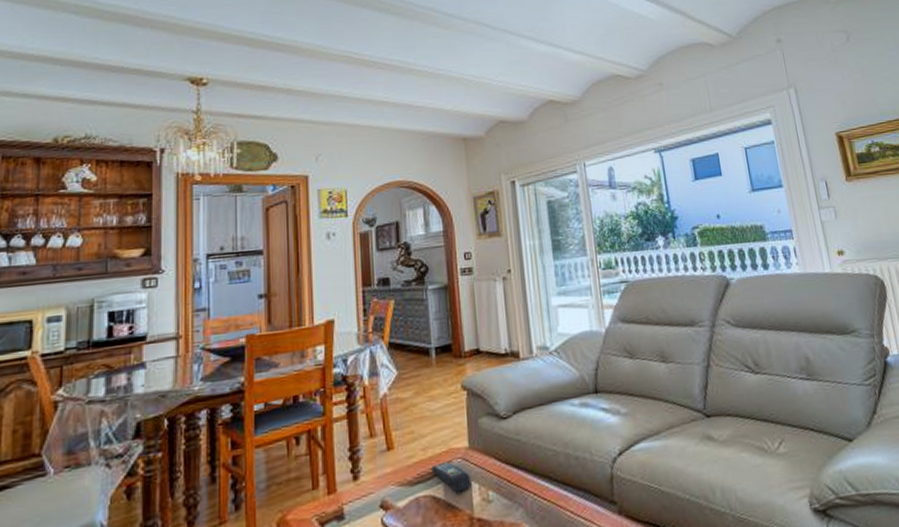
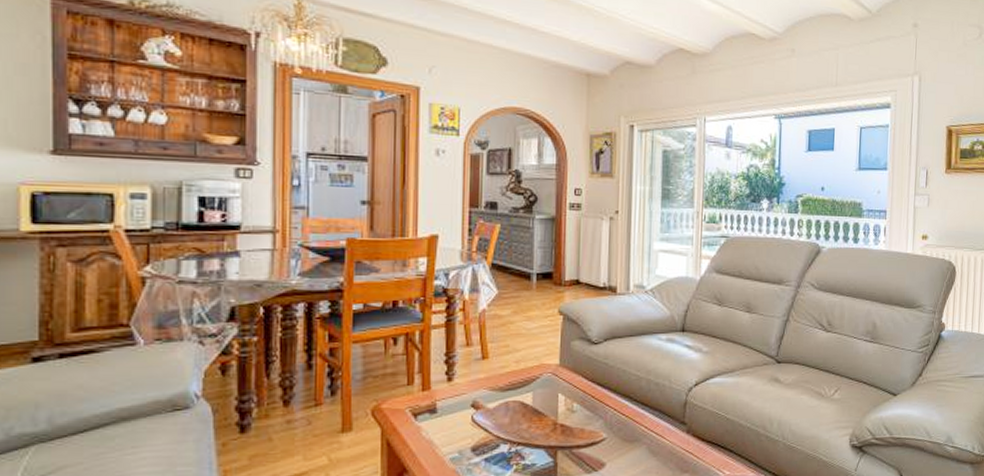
remote control: present [431,461,470,493] -> none [522,374,557,401]

